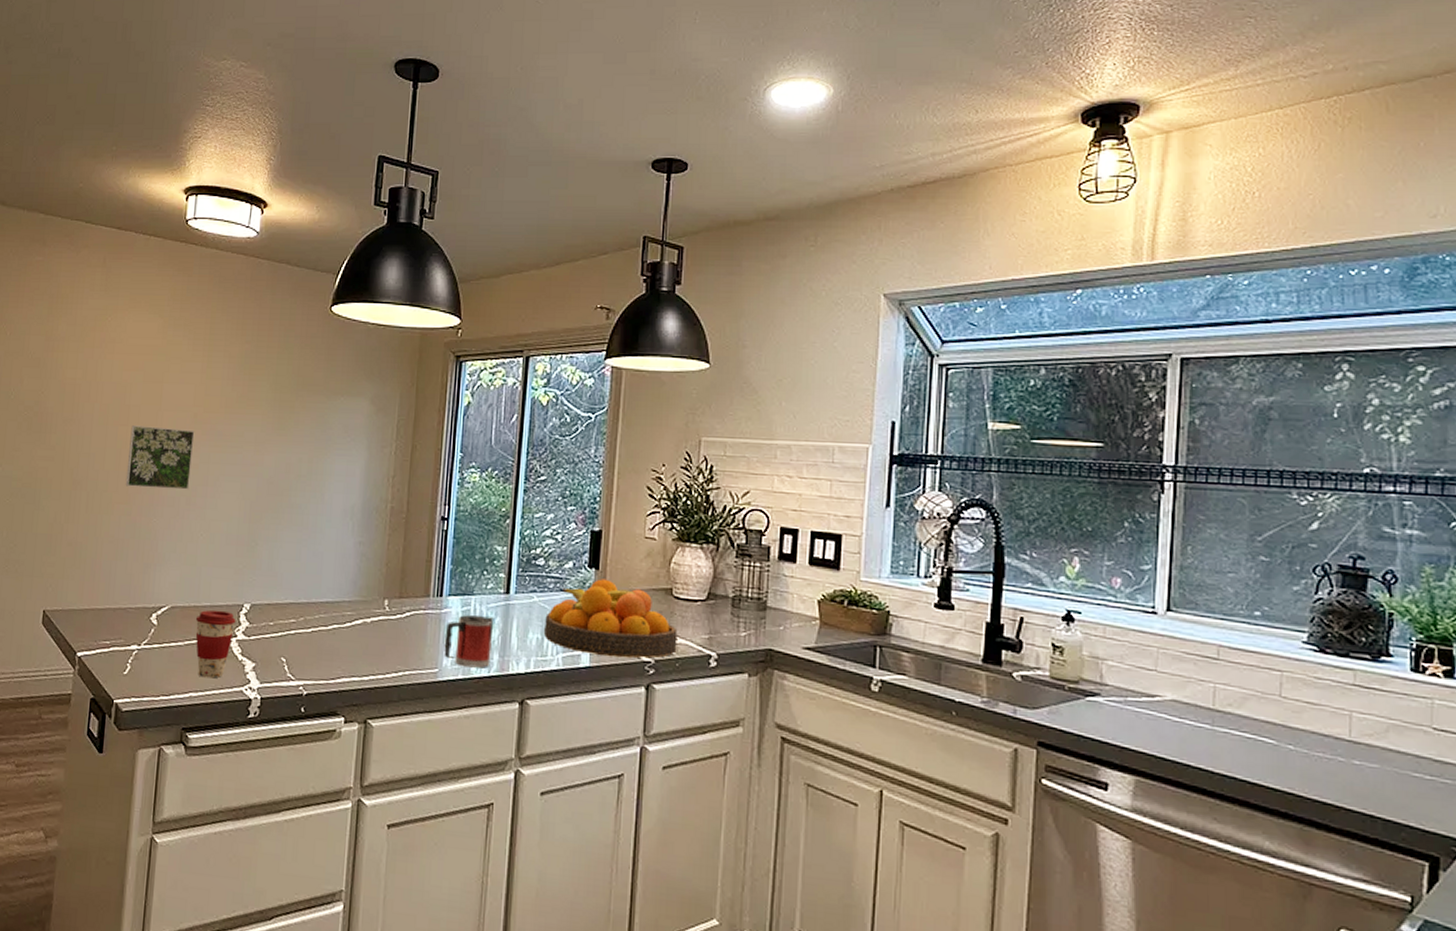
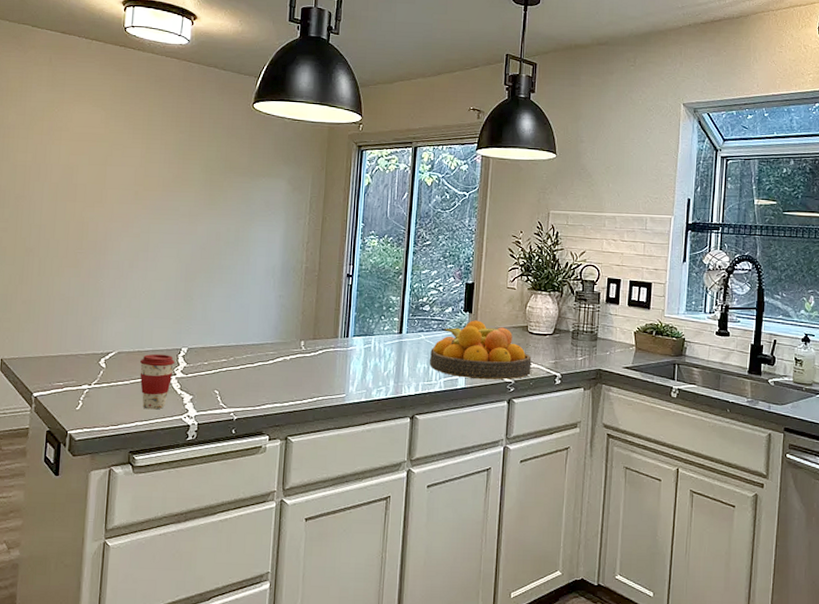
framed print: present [125,425,195,490] -> none [74,201,136,255]
mug: present [443,615,494,668] -> none [350,351,390,392]

